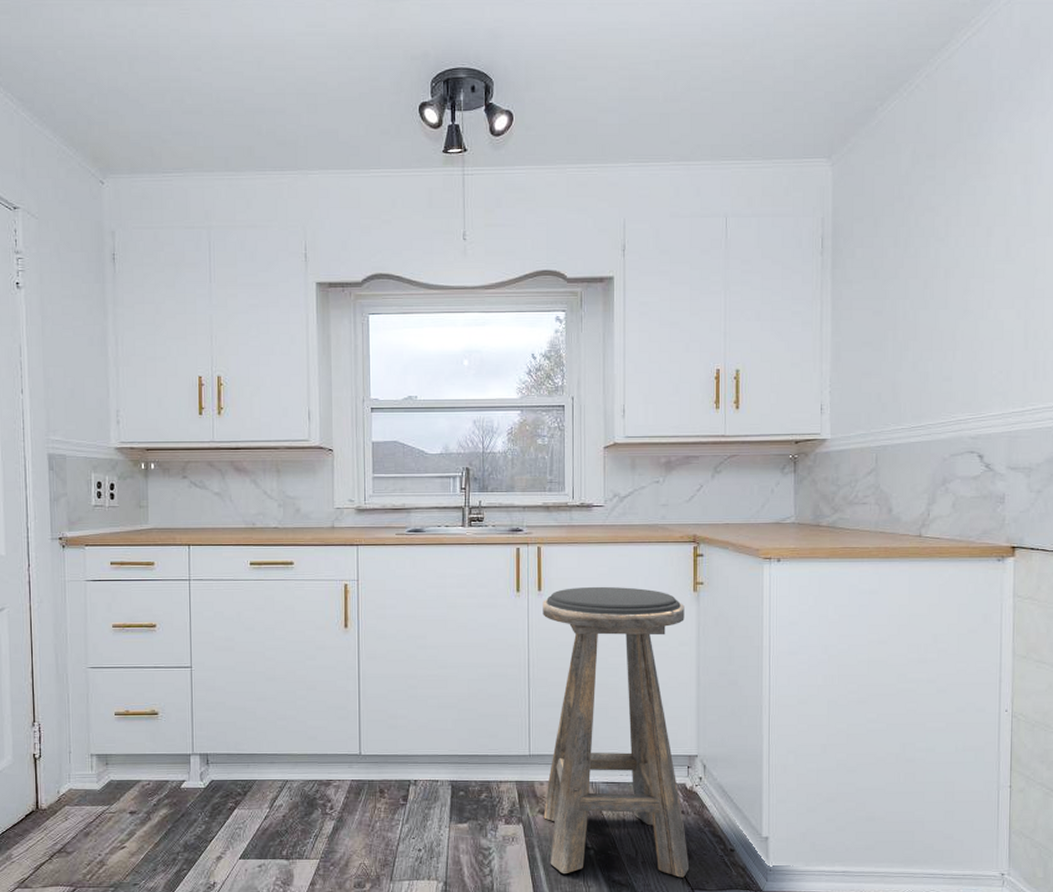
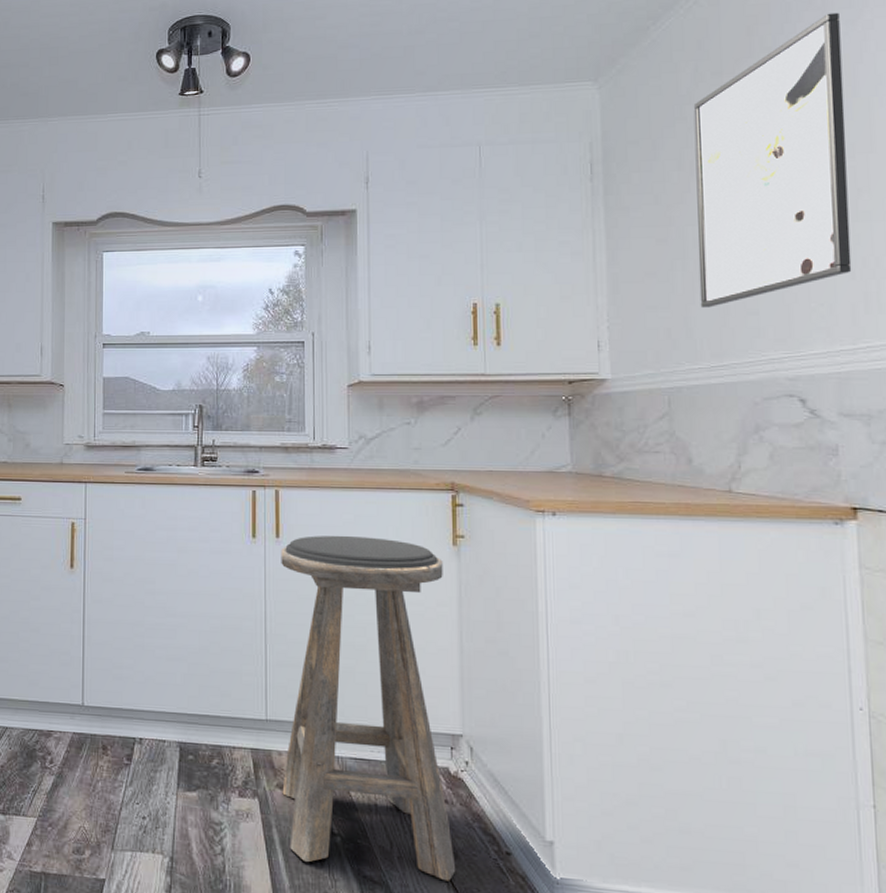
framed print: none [906,104,1033,374] -> present [693,12,852,308]

